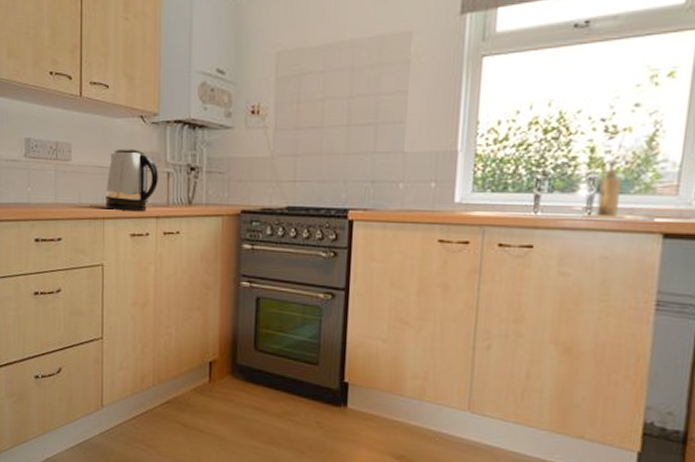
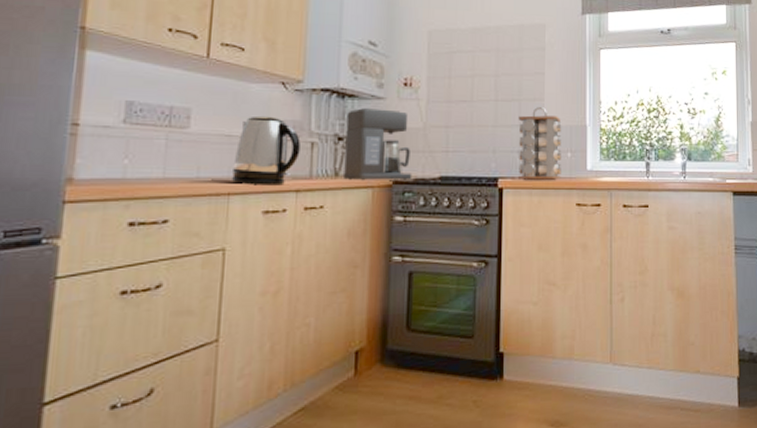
coffee maker: none [195,138,260,210] -> present [342,108,412,181]
spice rack: none [370,131,426,214] -> present [517,107,562,181]
soap dispenser: present [581,160,642,219] -> none [679,135,718,181]

